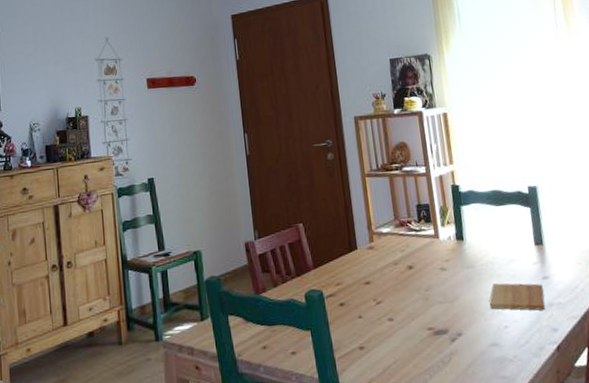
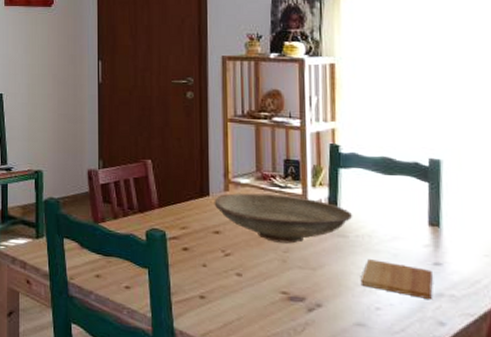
decorative bowl: none [362,237,477,283] -> present [214,193,353,244]

